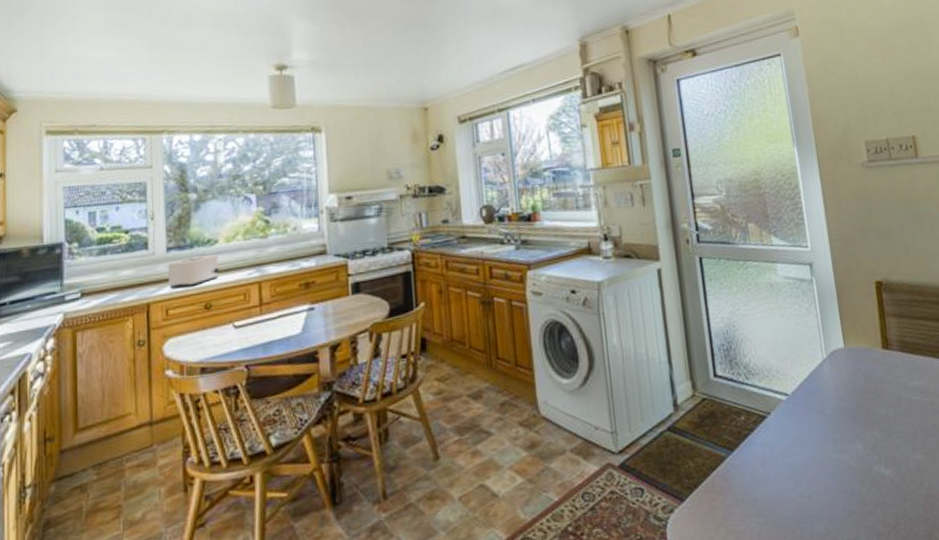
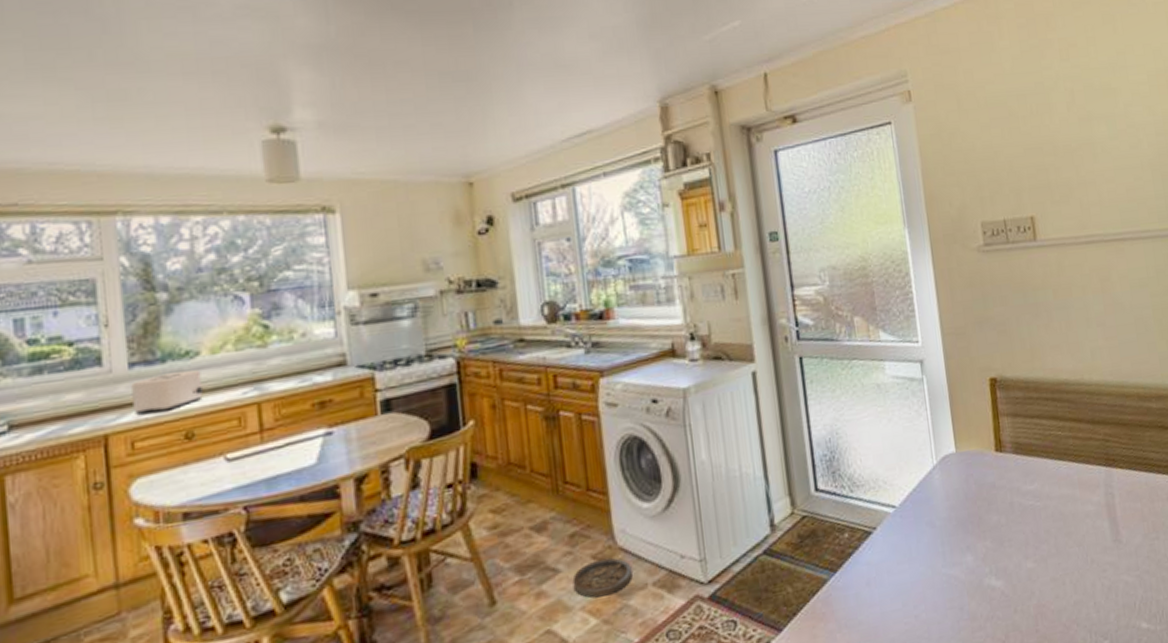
pet bowl: none [502,425,553,460] -> present [572,557,633,598]

